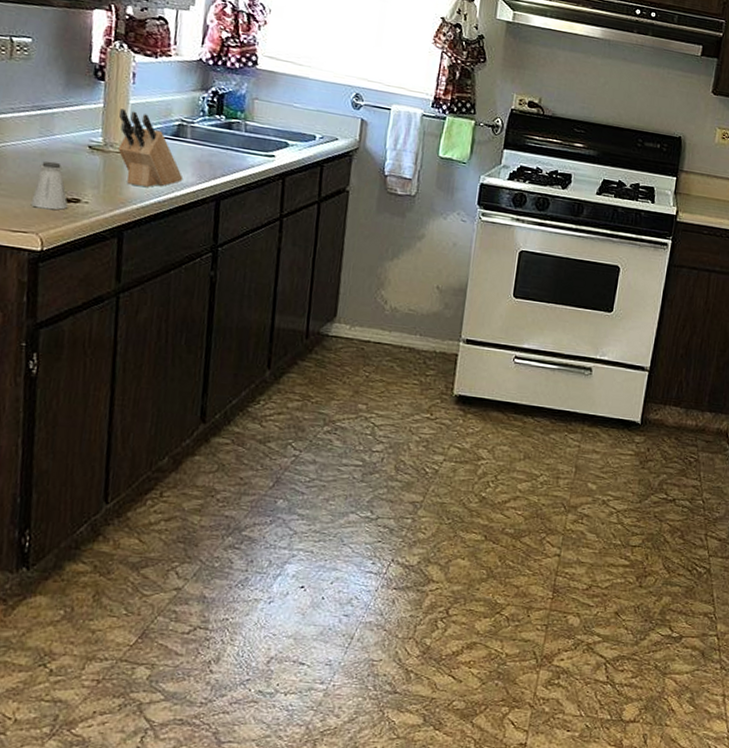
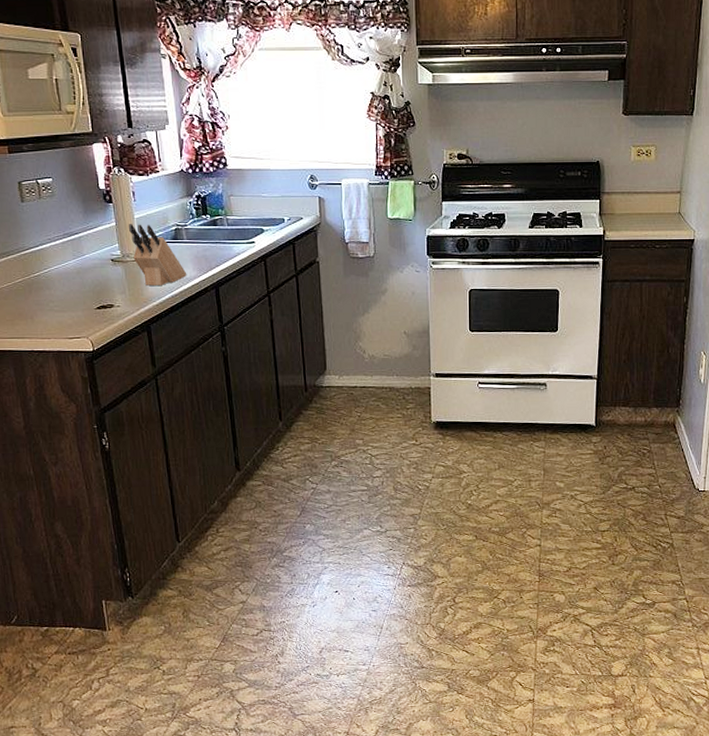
saltshaker: present [30,161,69,210] -> none [78,277,106,317]

